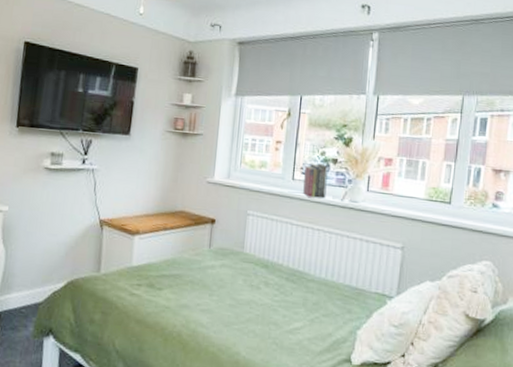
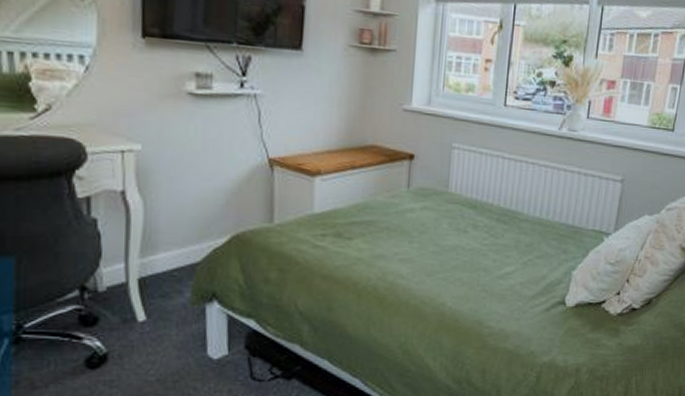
books: present [303,162,328,199] -> none [516,85,545,129]

